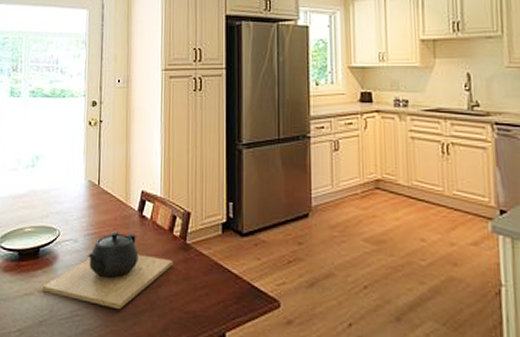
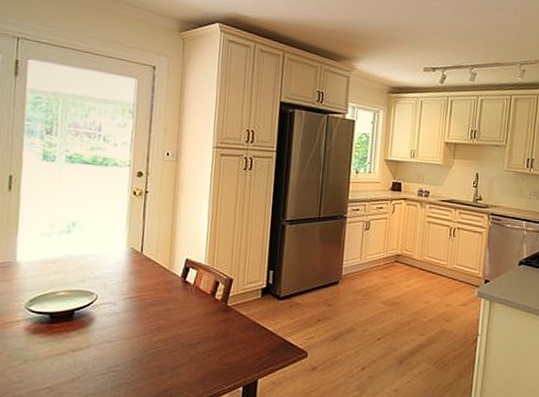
teapot: present [42,231,173,310] -> none [75,295,213,365]

